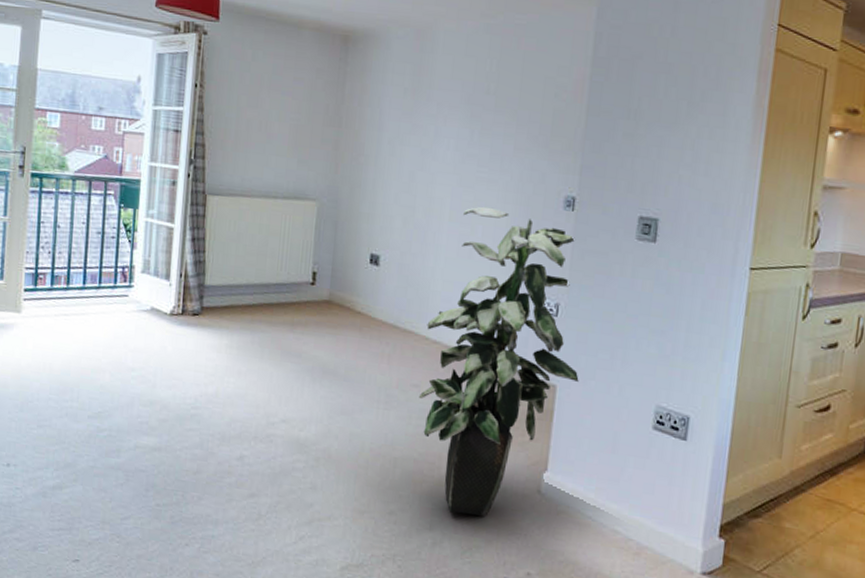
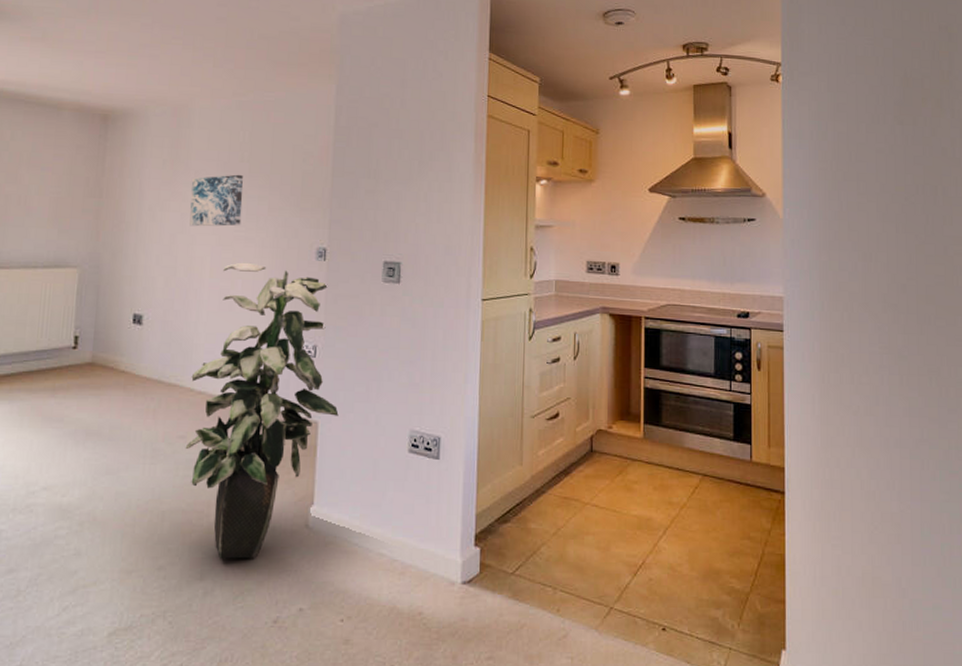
wall art: none [430,108,488,166] -> present [189,174,244,227]

